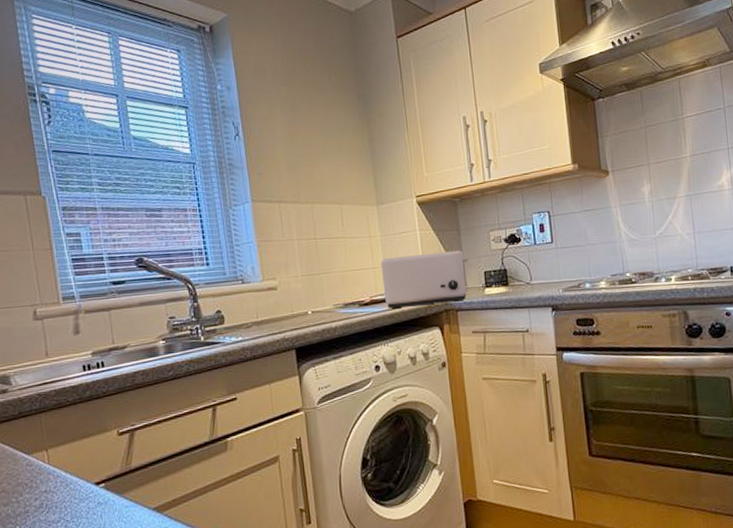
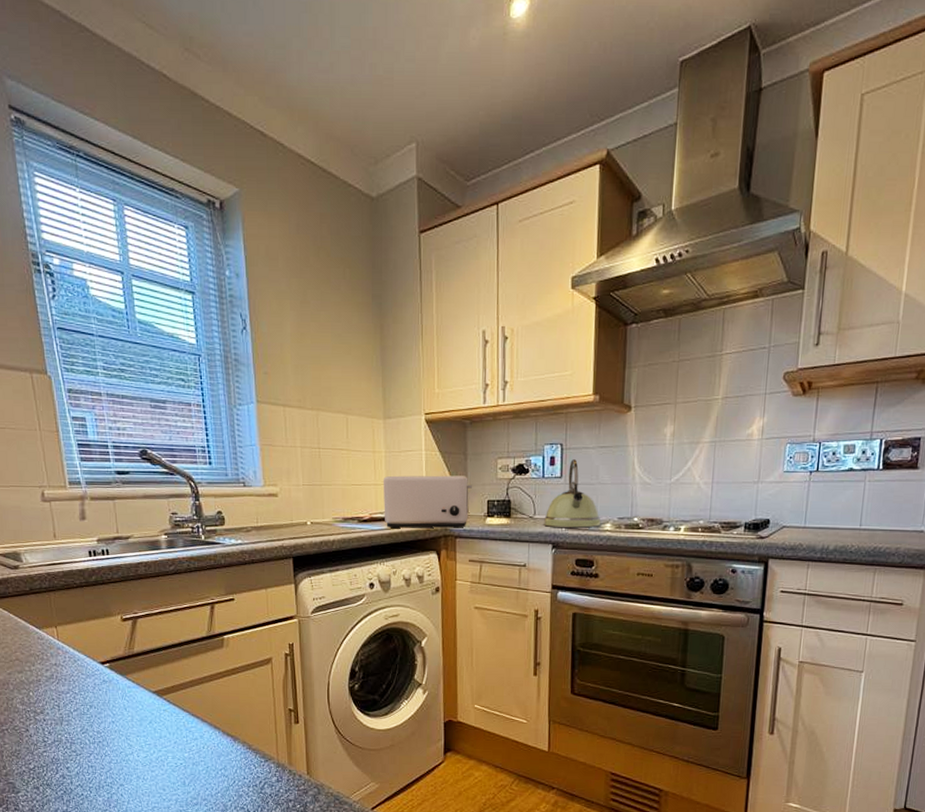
kettle: none [540,224,596,291] -> present [543,459,601,529]

